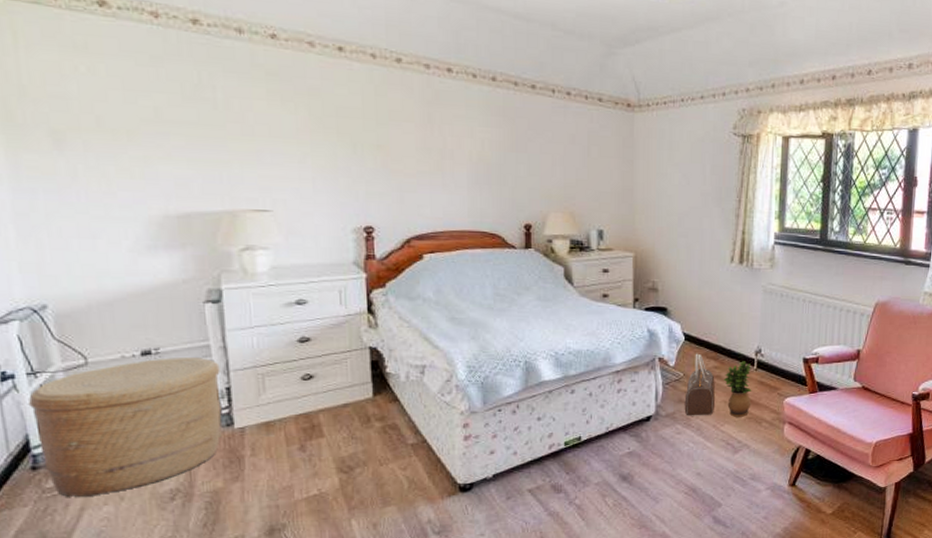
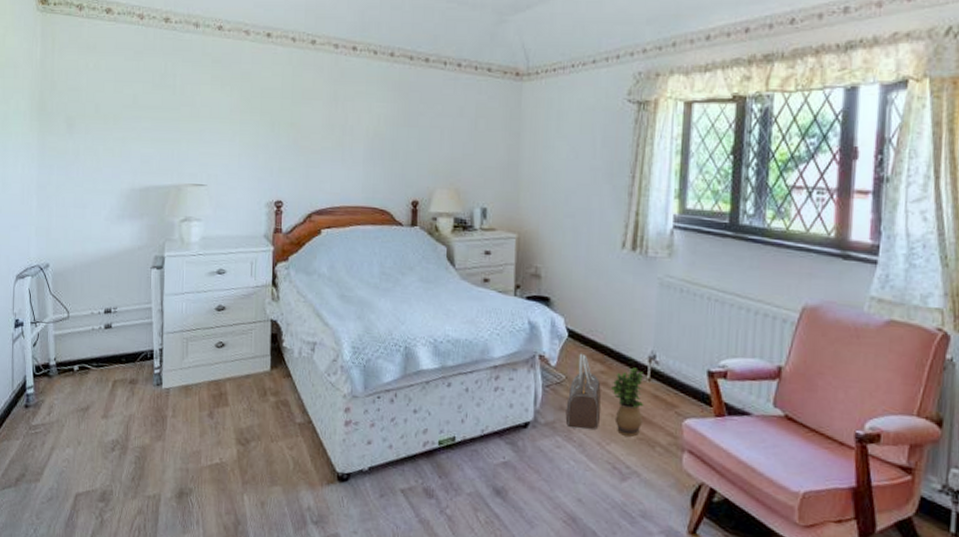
woven basket: present [27,358,222,497] -> none [29,317,157,438]

